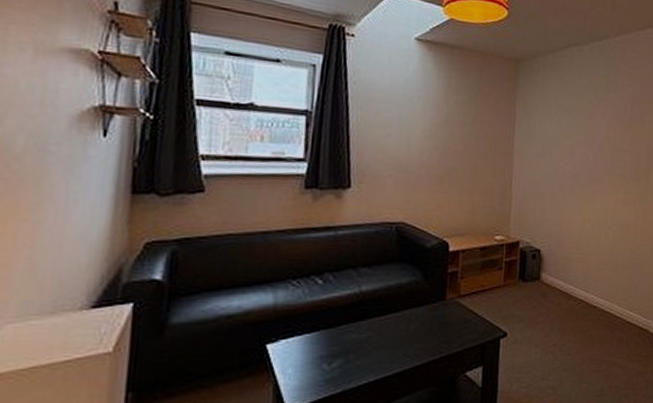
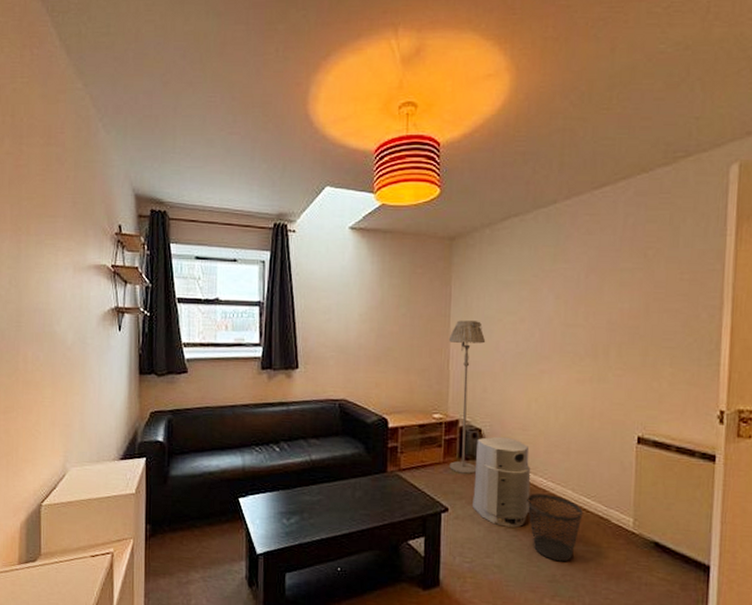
floor lamp: none [509,141,547,296] -> present [448,320,486,474]
air purifier: none [530,256,584,346] -> present [473,436,531,528]
wastebasket: none [580,310,627,375] -> present [527,493,583,562]

